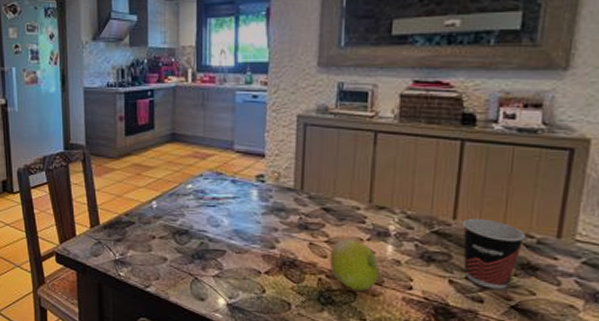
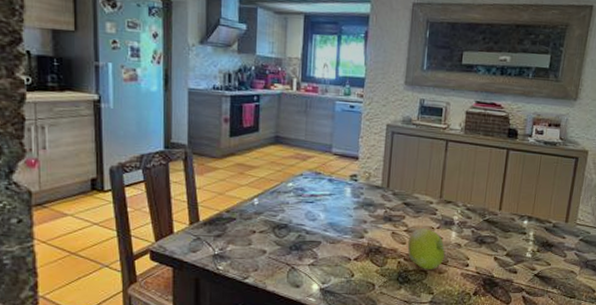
cup: present [463,218,525,290] -> none [504,209,546,262]

